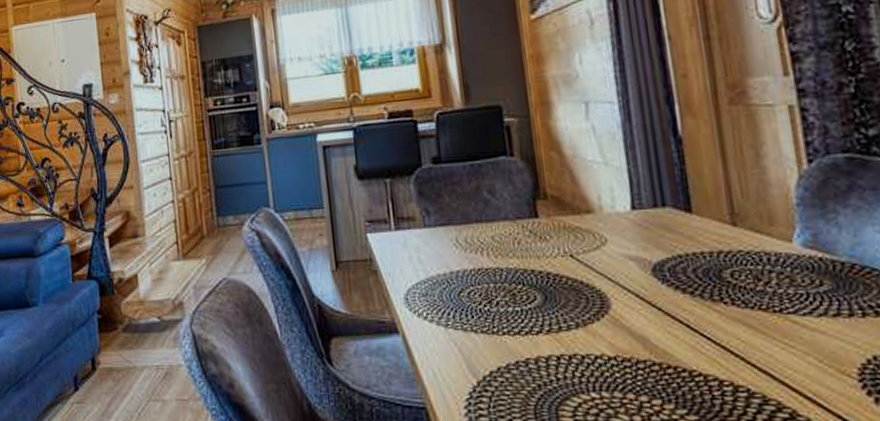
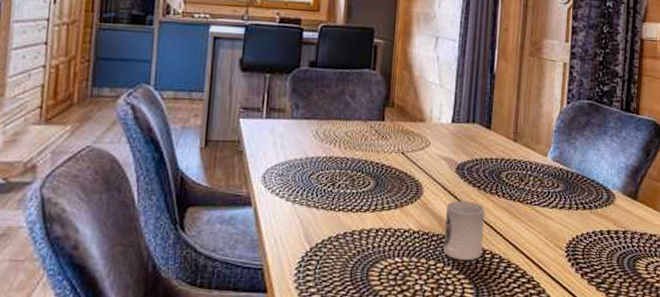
cup: none [649,313,718,395] -> present [443,201,486,260]

